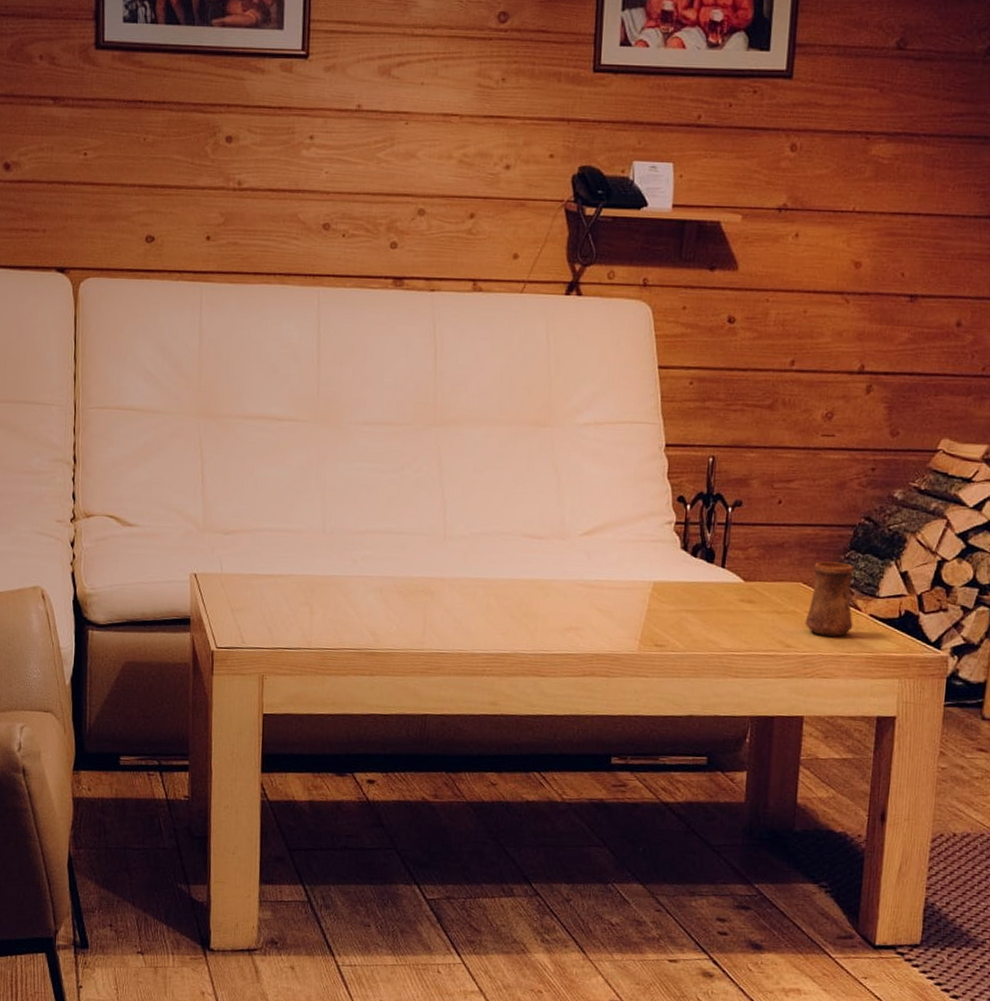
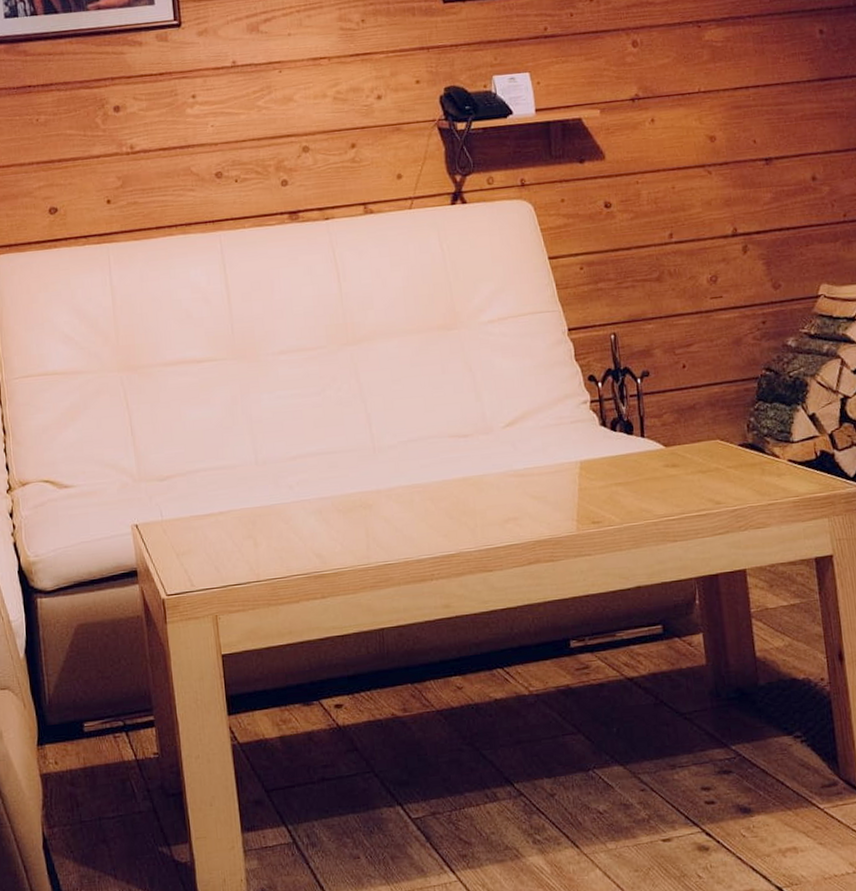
cup: present [805,561,854,637] -> none [727,414,775,488]

